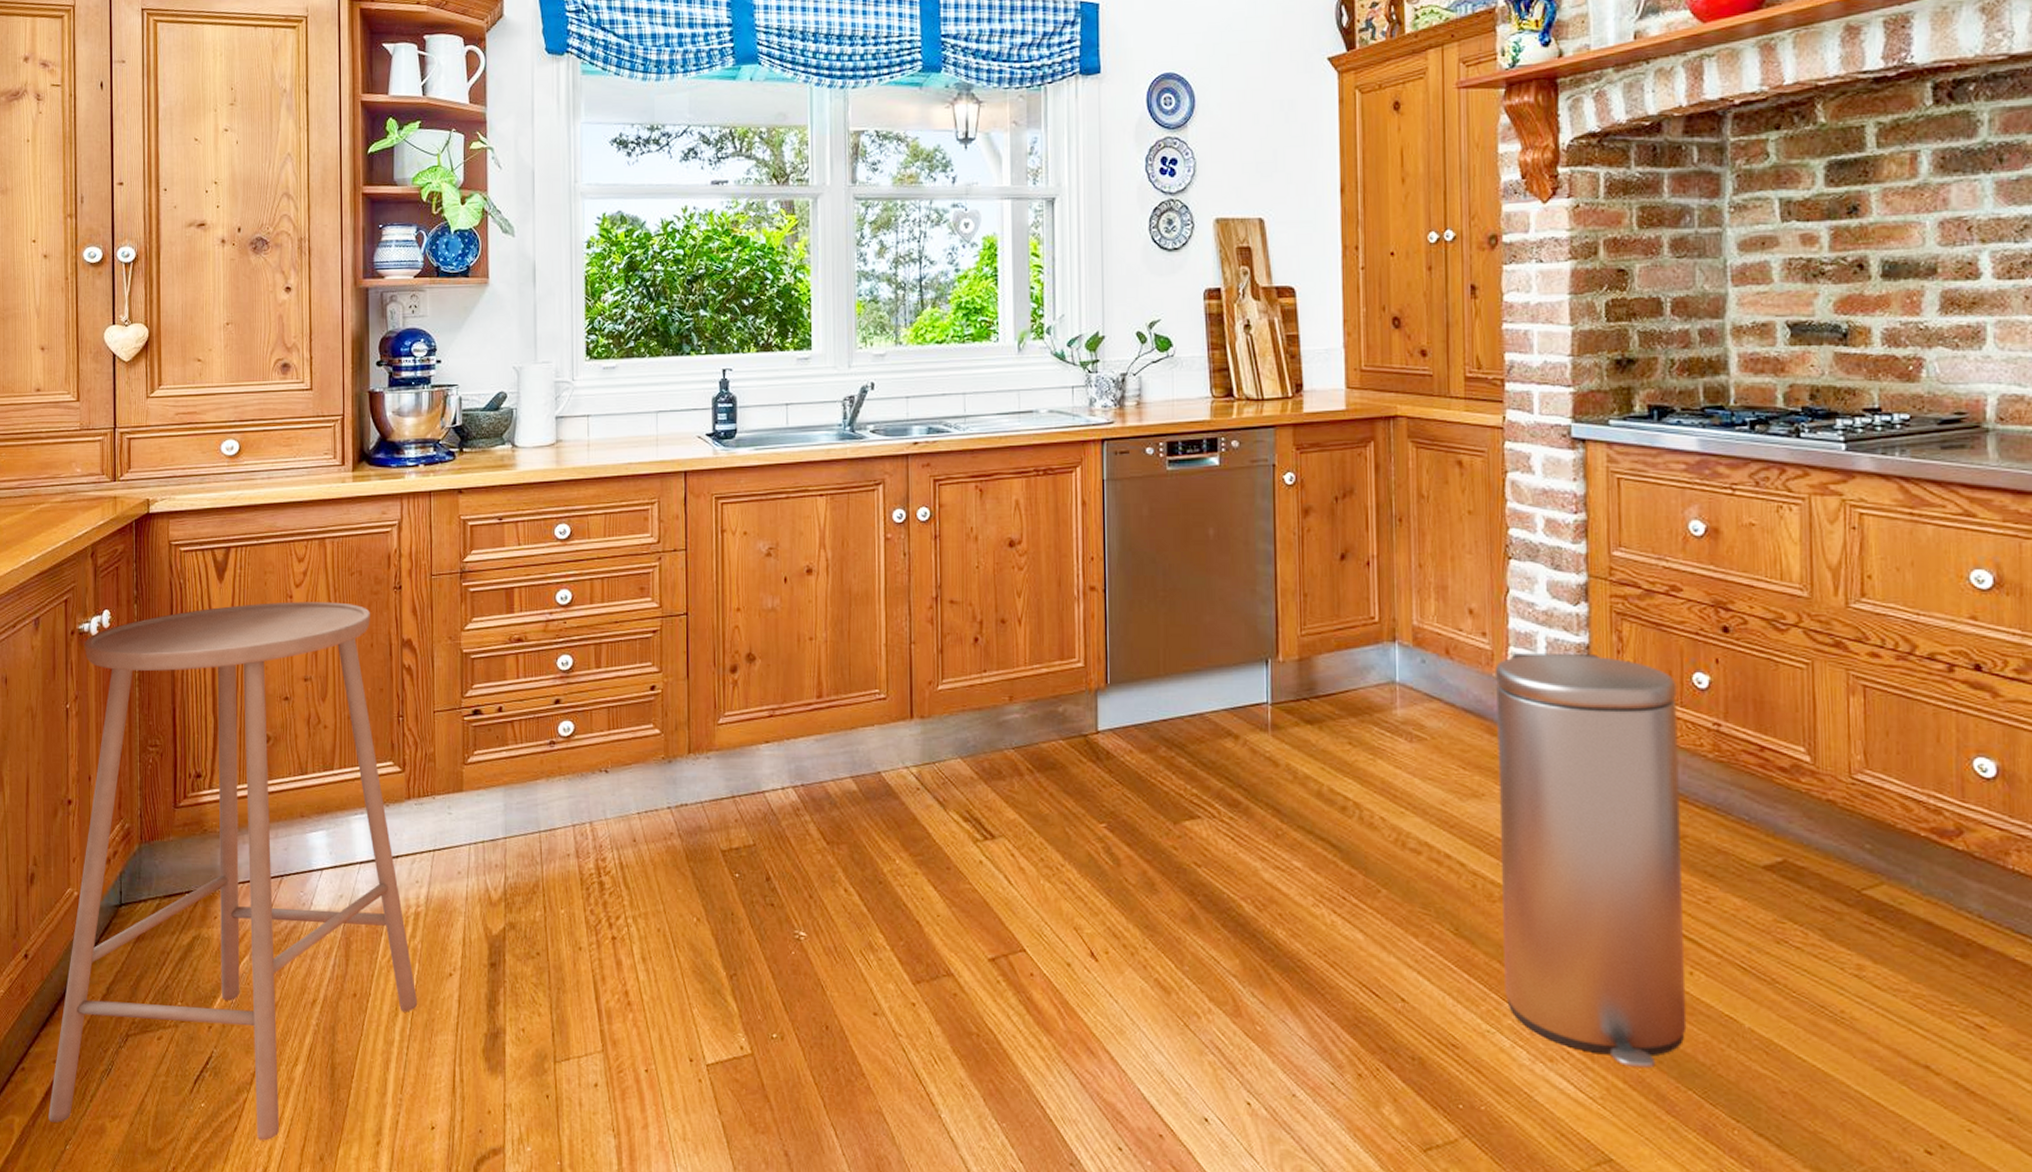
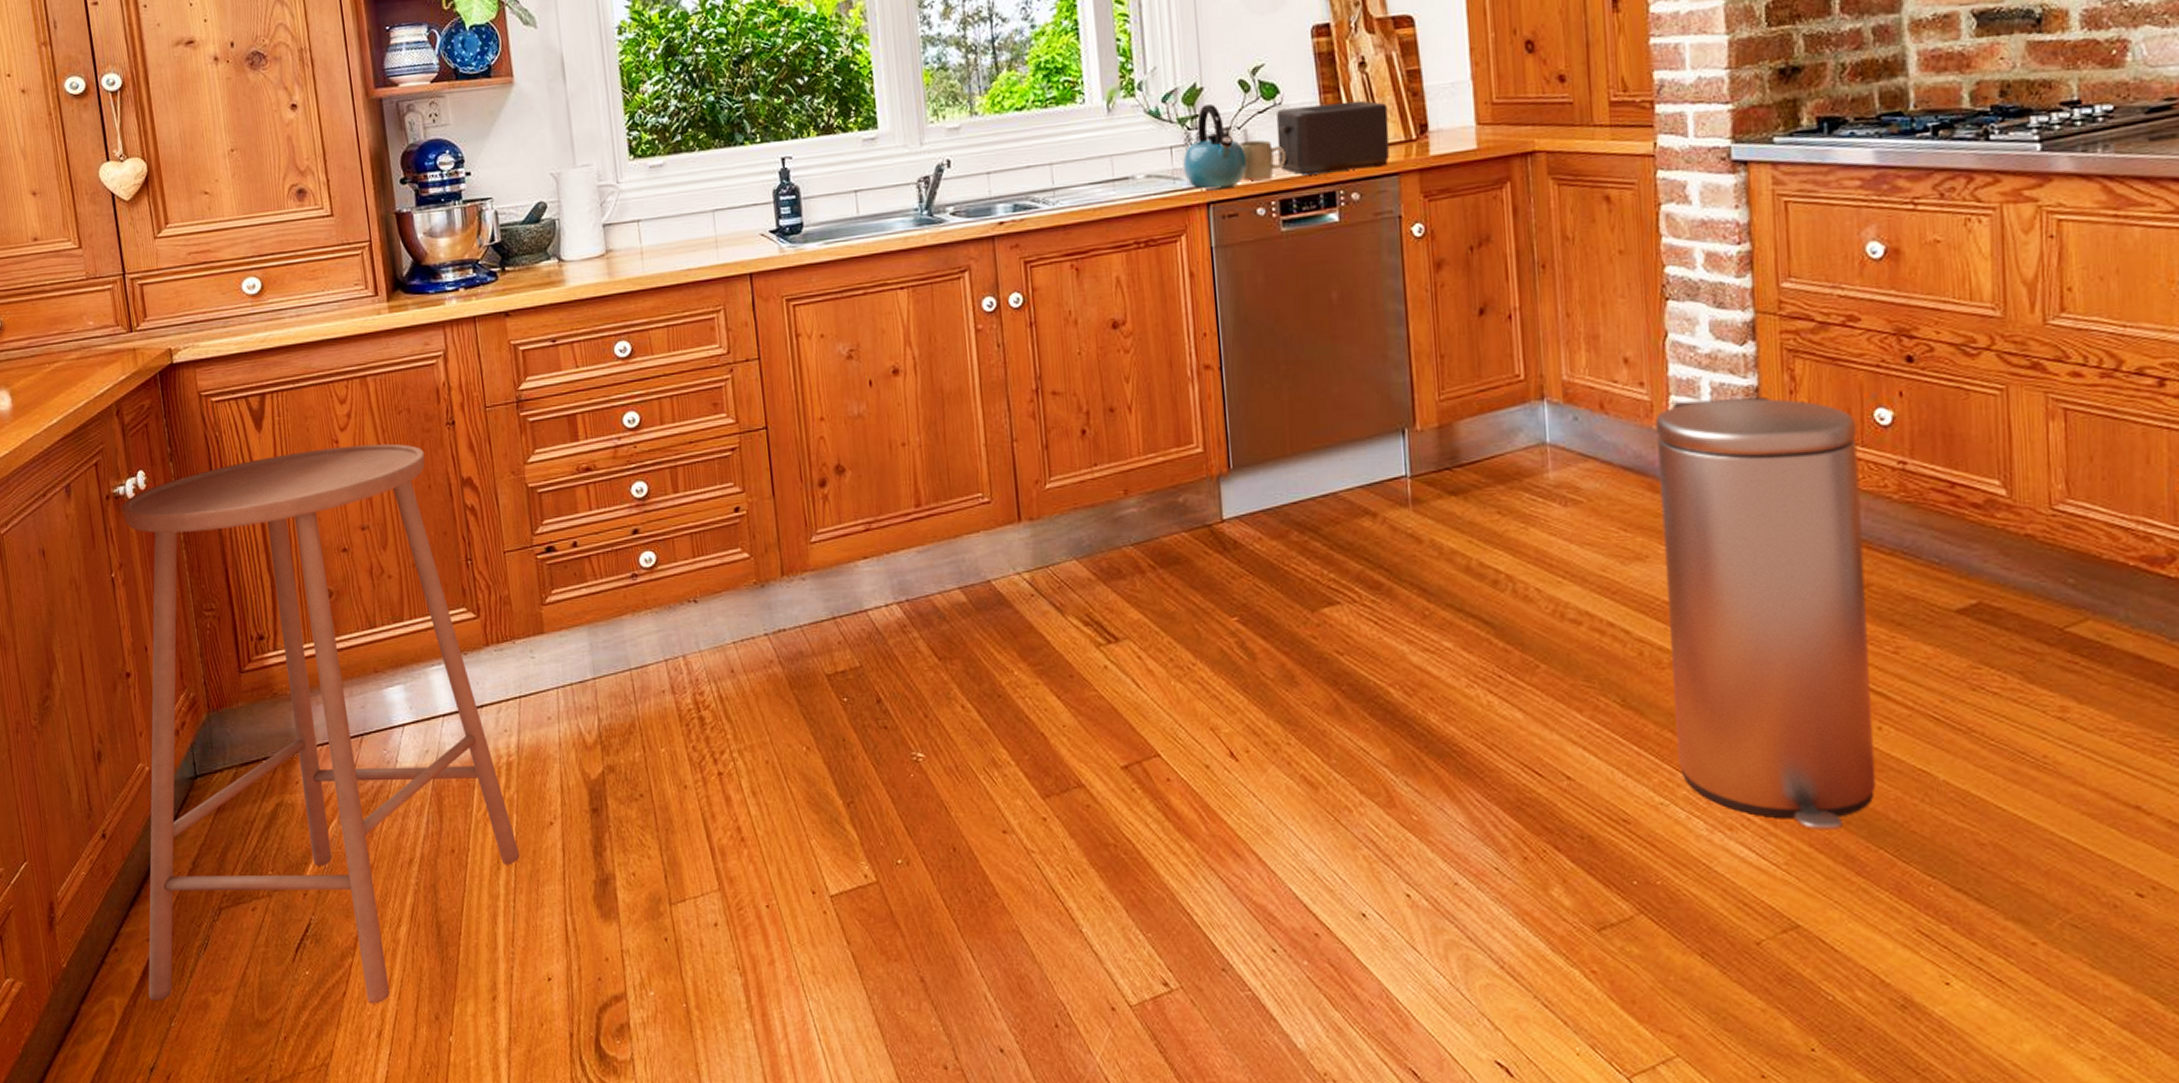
kettle: none [1081,352,1139,428] -> present [1182,104,1247,190]
mug: none [1134,387,1175,423] -> present [1240,140,1286,182]
toaster: none [1168,358,1268,421] -> present [1276,100,1390,175]

